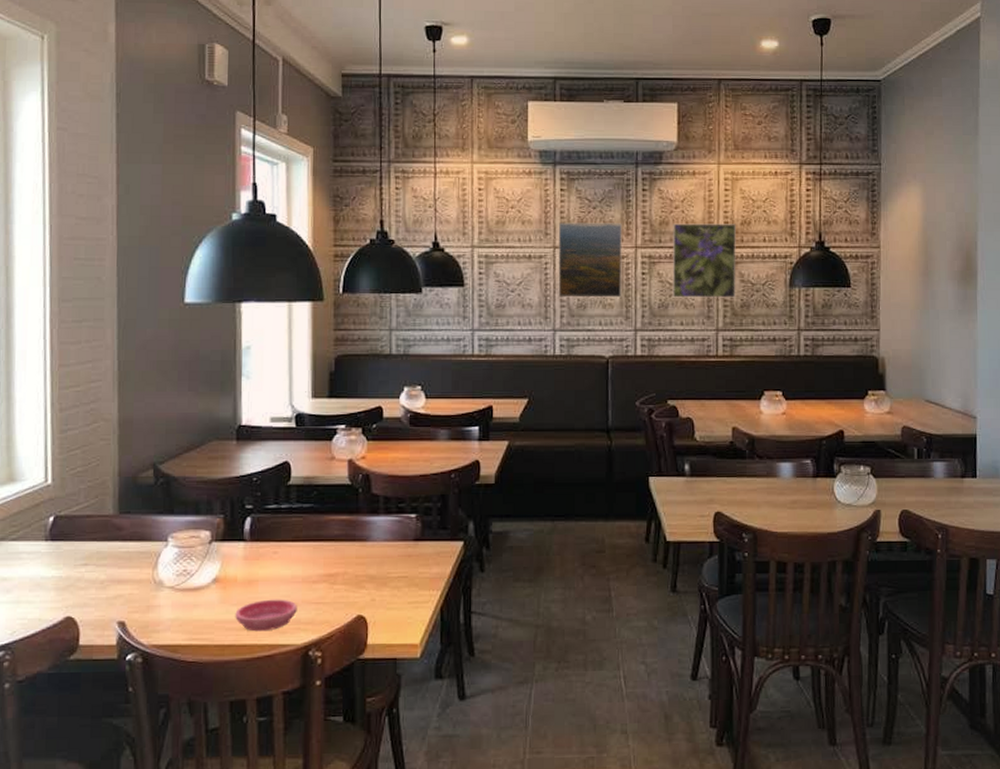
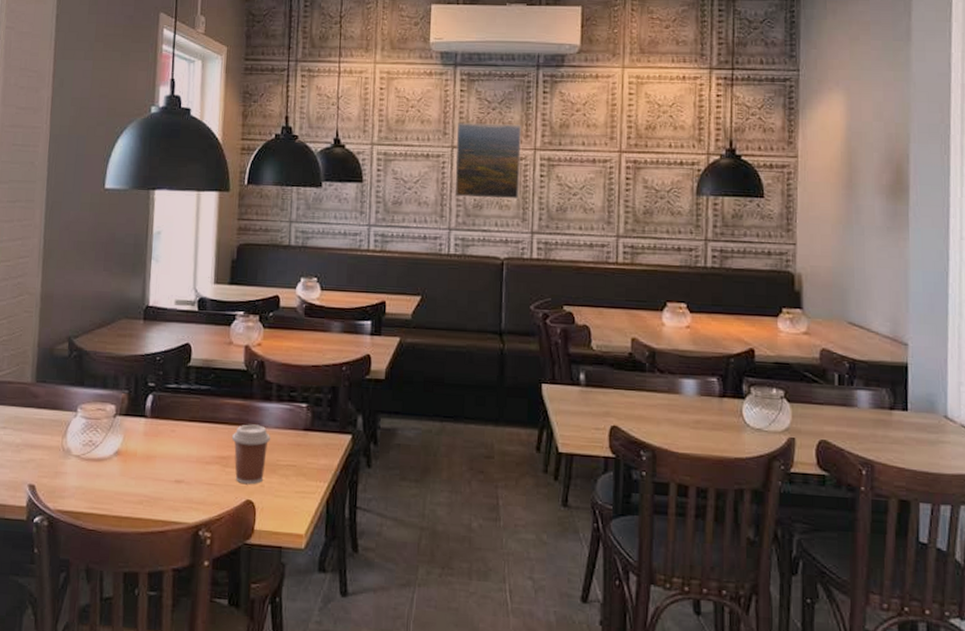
saucer: present [235,599,297,632] -> none [133,476,191,507]
coffee cup: none [338,539,379,600] -> present [231,424,270,485]
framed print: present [672,223,736,298] -> none [571,126,640,204]

